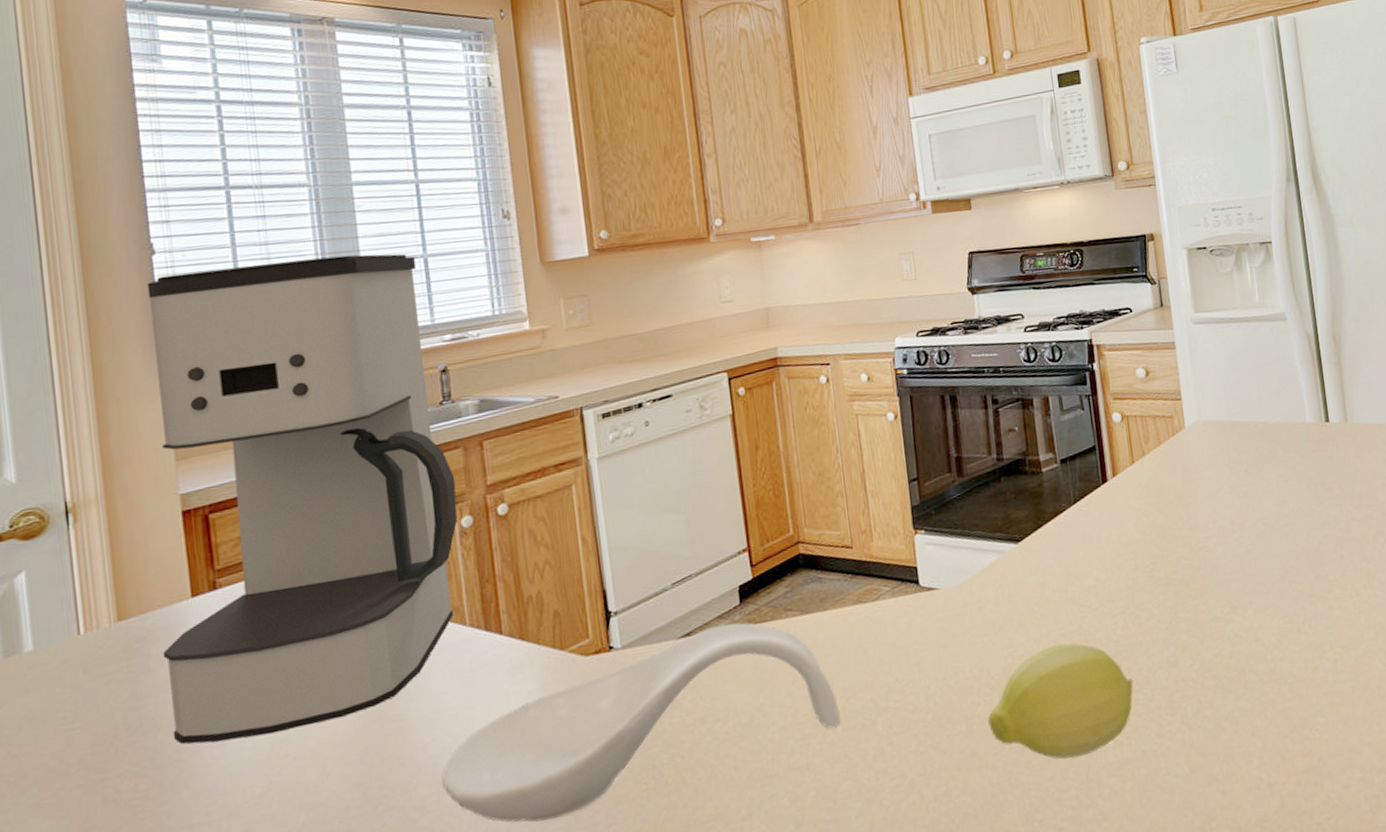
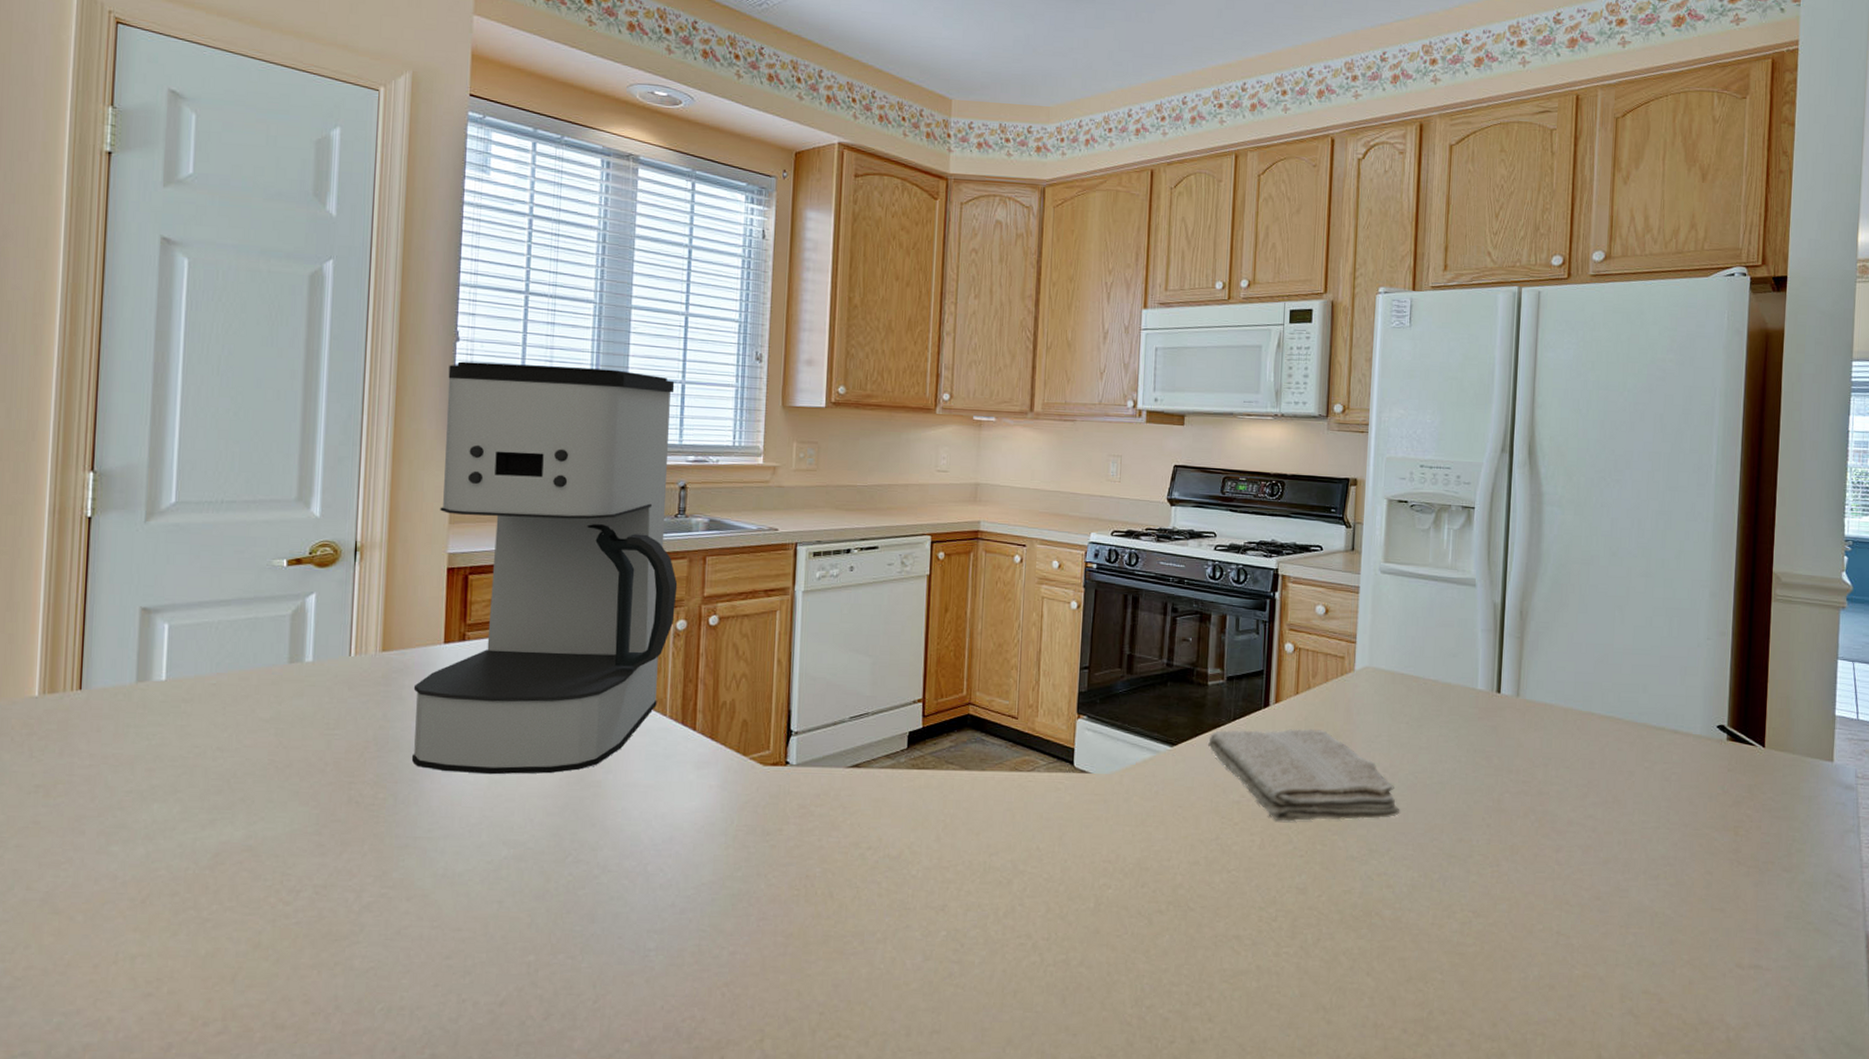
spoon rest: present [442,622,841,823] -> none [624,763,980,902]
fruit: present [988,643,1134,759] -> none [1116,848,1260,957]
washcloth: none [1052,494,1254,598] -> present [1208,728,1399,822]

